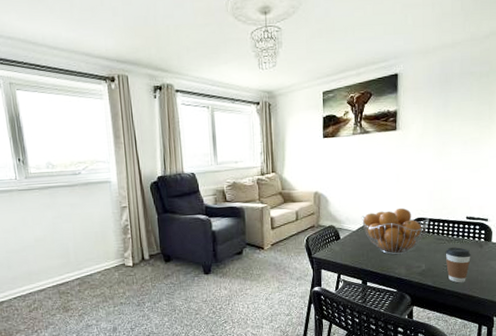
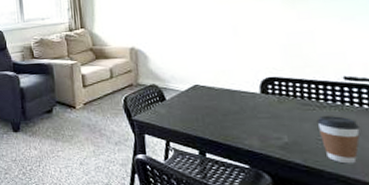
fruit basket: present [361,207,429,255] -> none [190,65,287,122]

